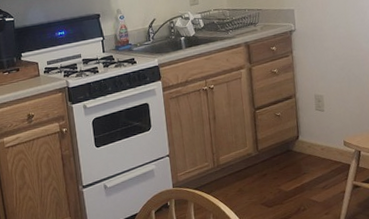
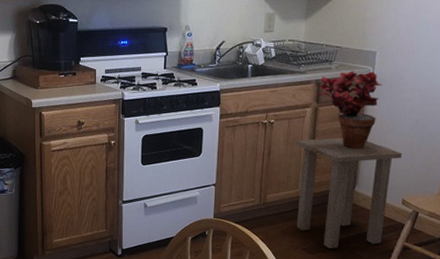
side table: none [237,91,335,199] -> present [296,137,402,249]
potted plant: none [248,27,306,102] -> present [317,70,382,150]

